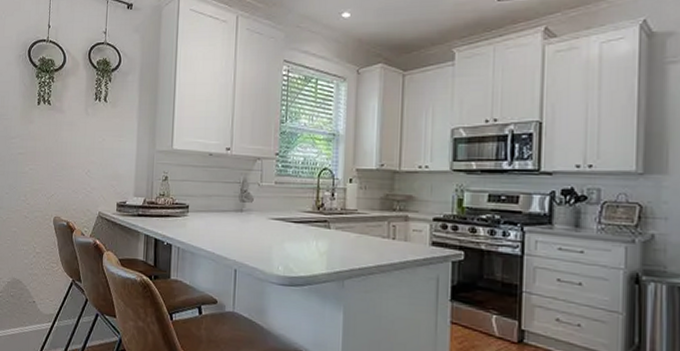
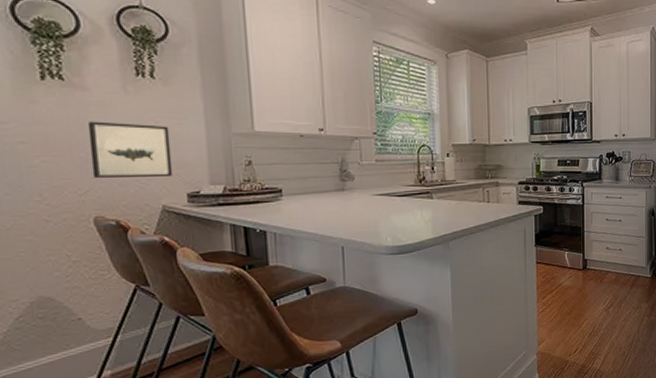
wall art: none [57,138,111,186] -> present [87,121,173,178]

